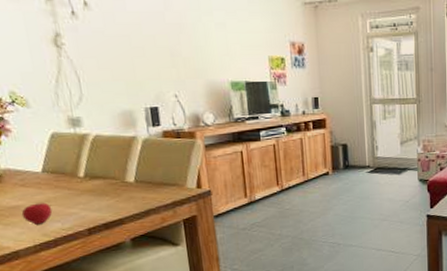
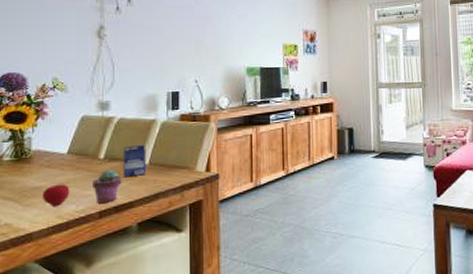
potted succulent: none [75,187,108,221] -> present [93,169,122,204]
small box: none [104,163,134,196] -> present [123,145,147,178]

